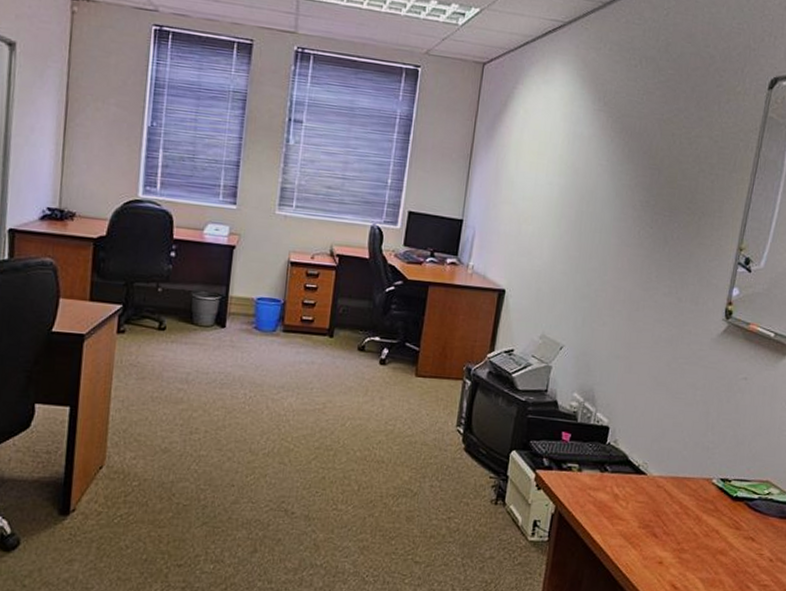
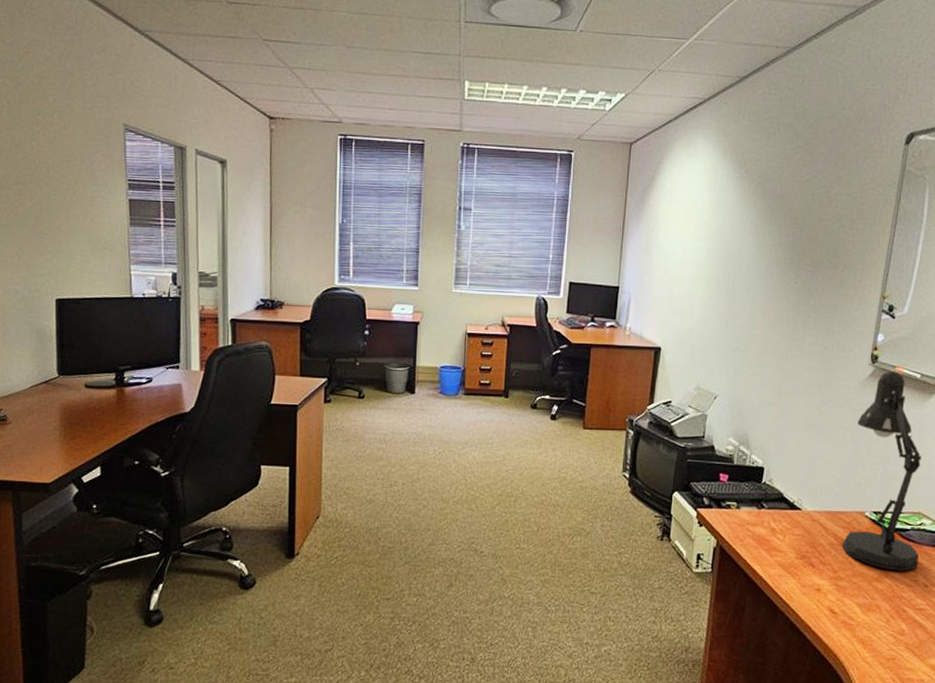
desk lamp: none [687,328,772,544] -> present [842,371,922,571]

